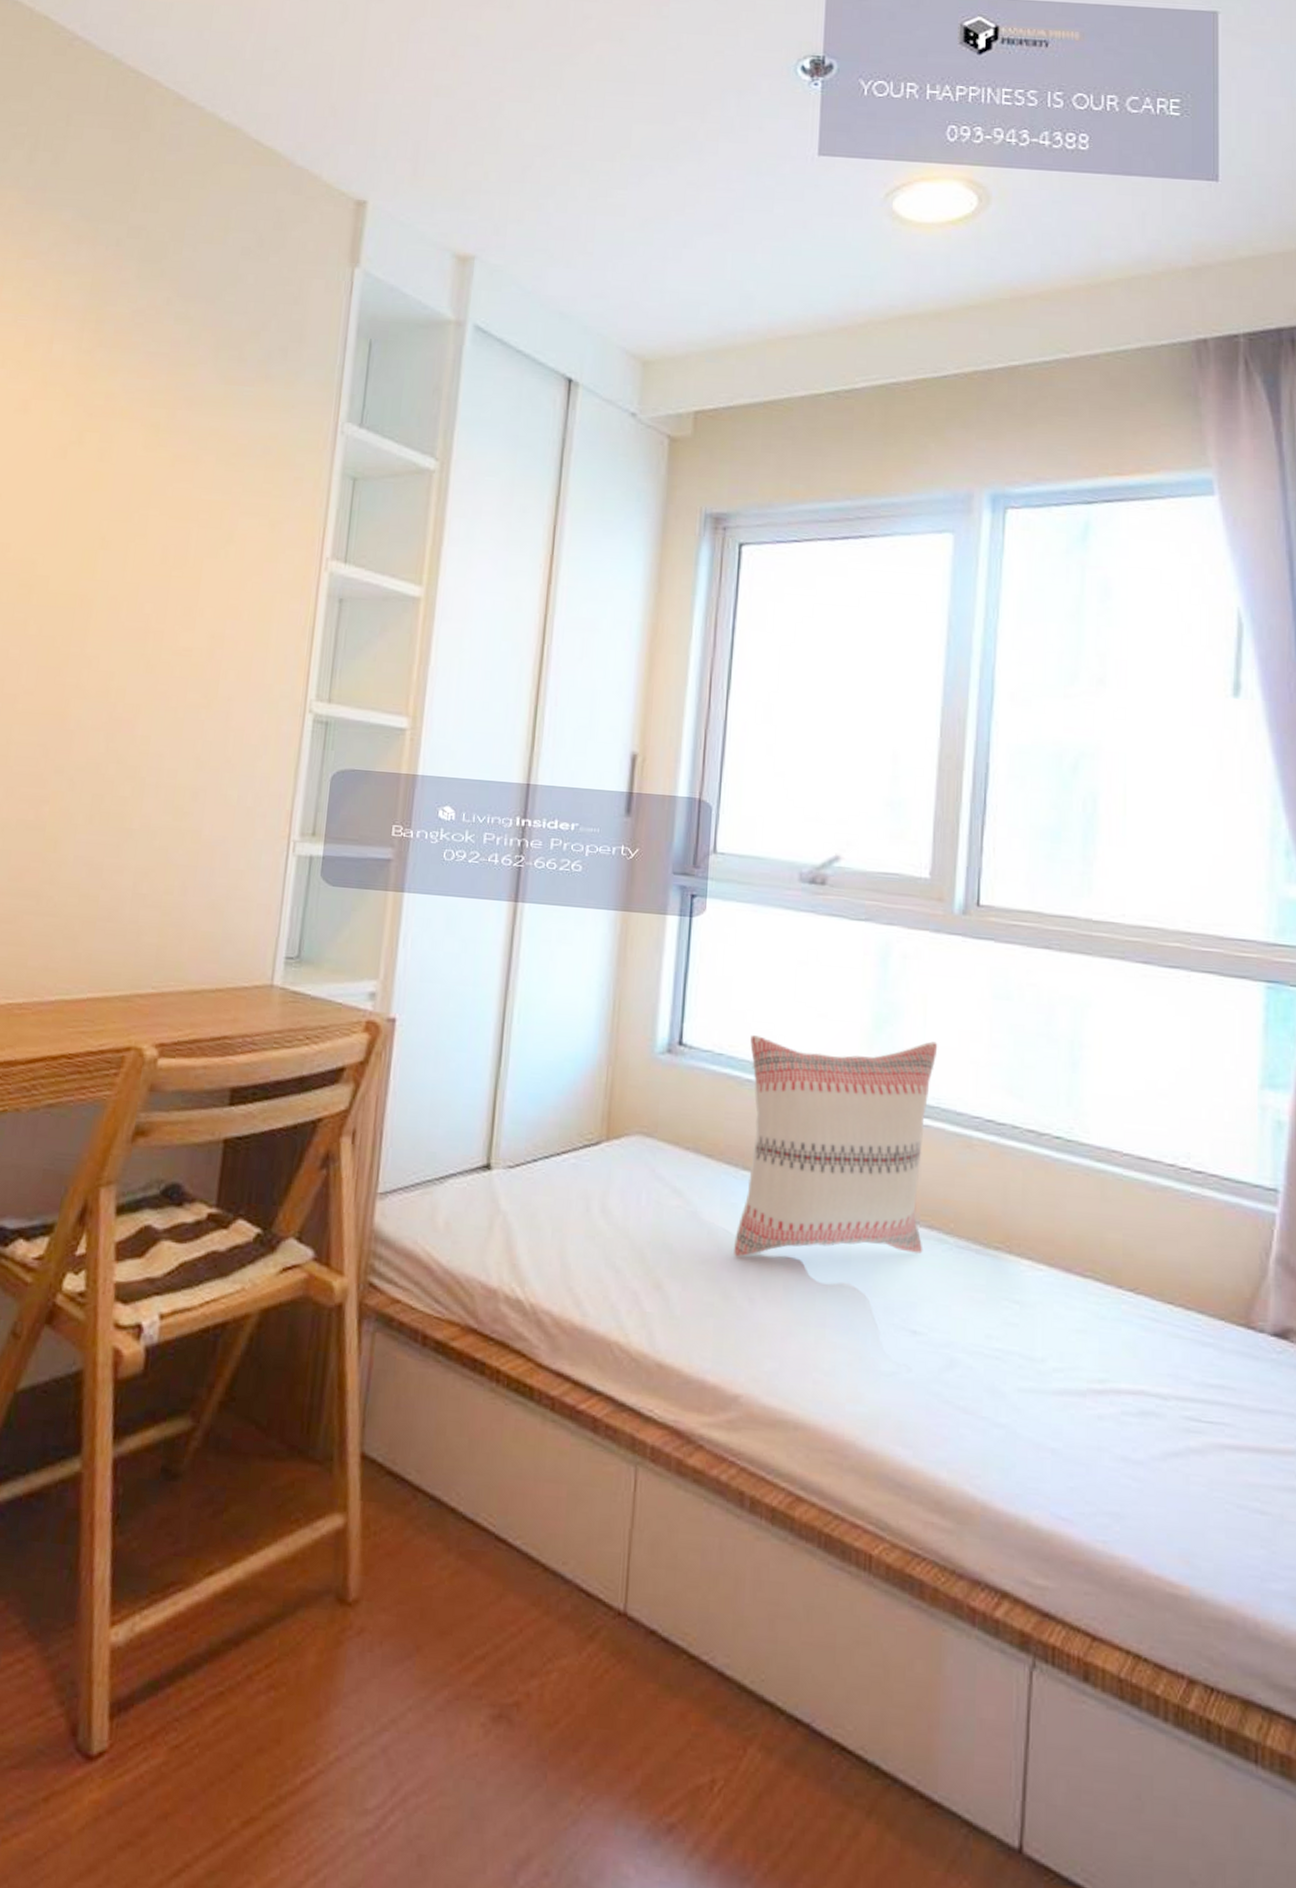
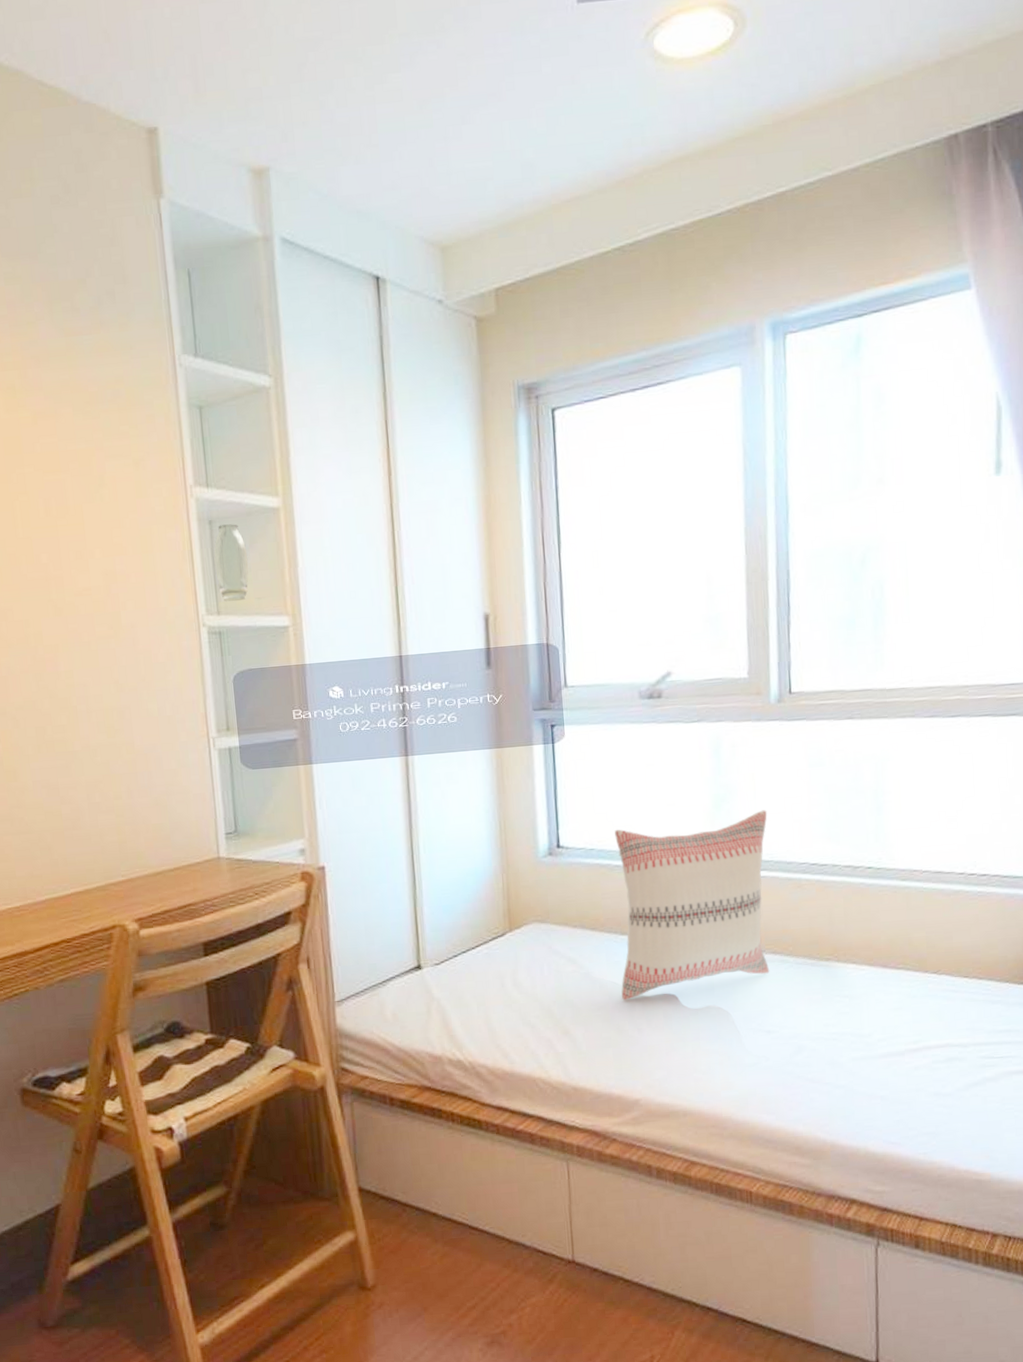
vase: none [335,605,376,692] -> present [214,524,249,602]

